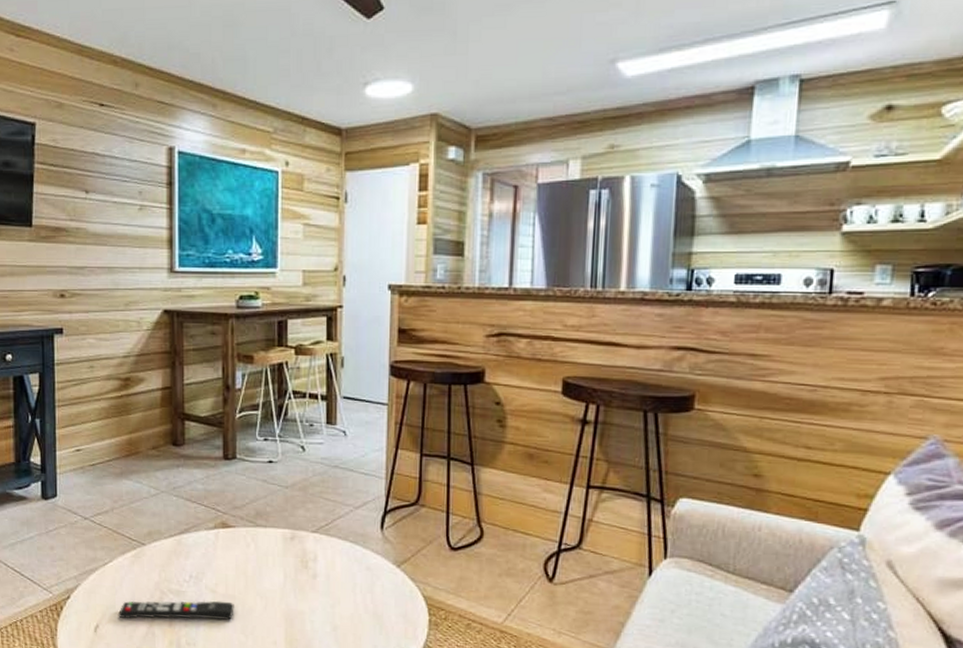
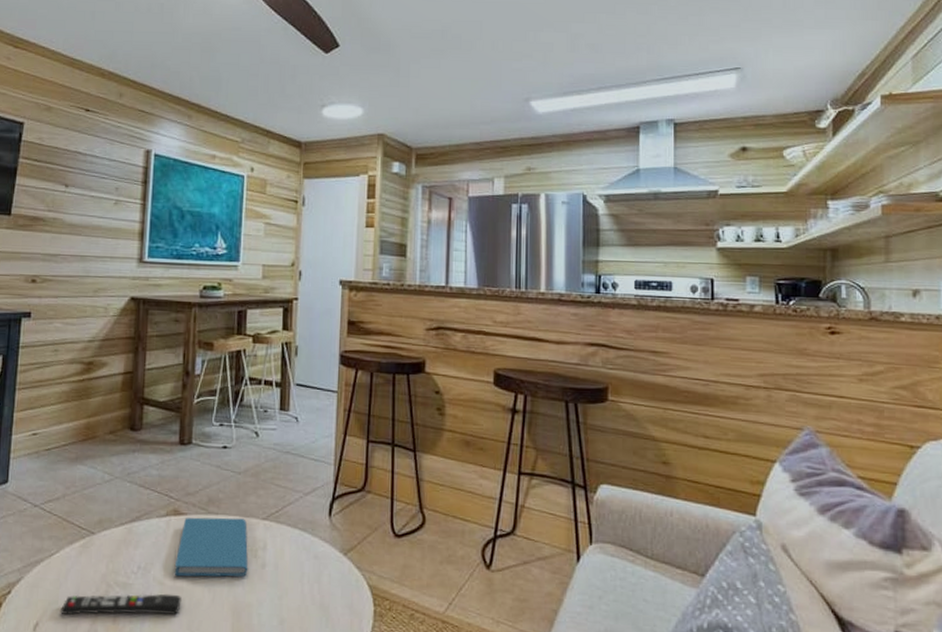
book: none [225,530,299,586] -> present [174,517,248,577]

